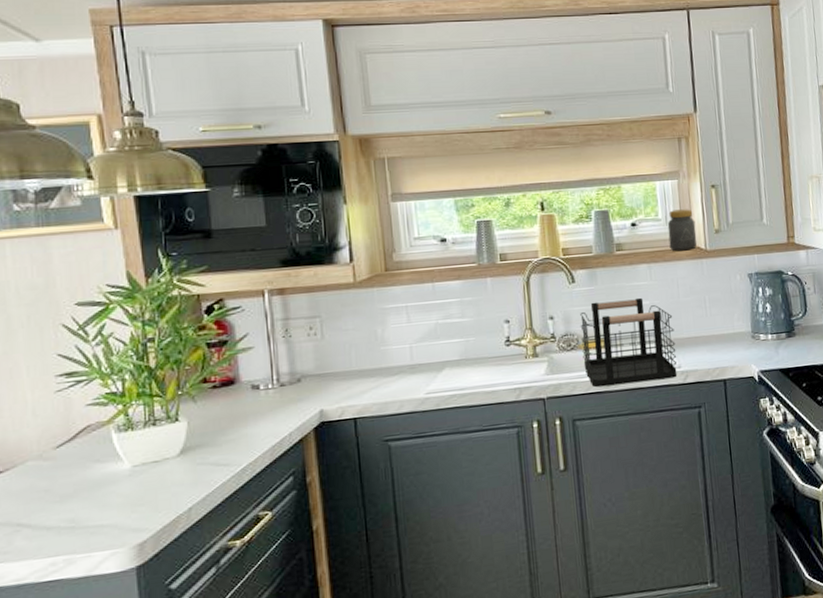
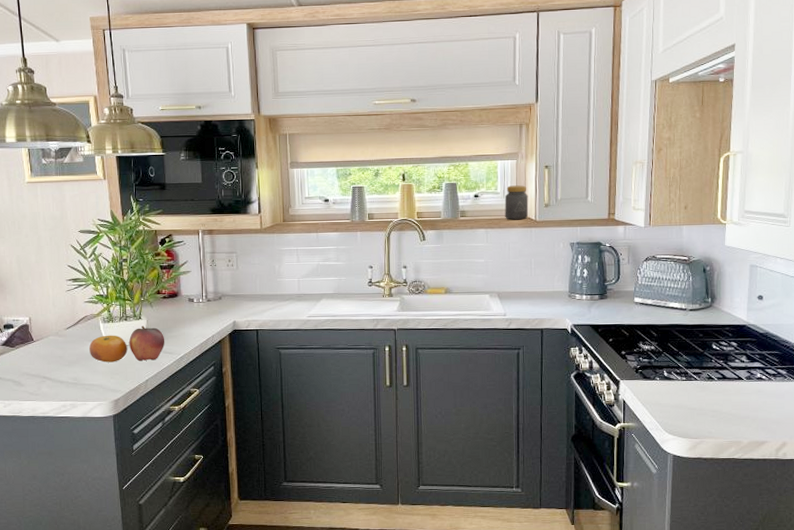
fruit: none [95,448,158,491] -> present [89,335,128,363]
fruit: none [160,430,218,482] -> present [129,325,165,361]
dish rack: present [580,297,678,388] -> none [427,256,503,325]

